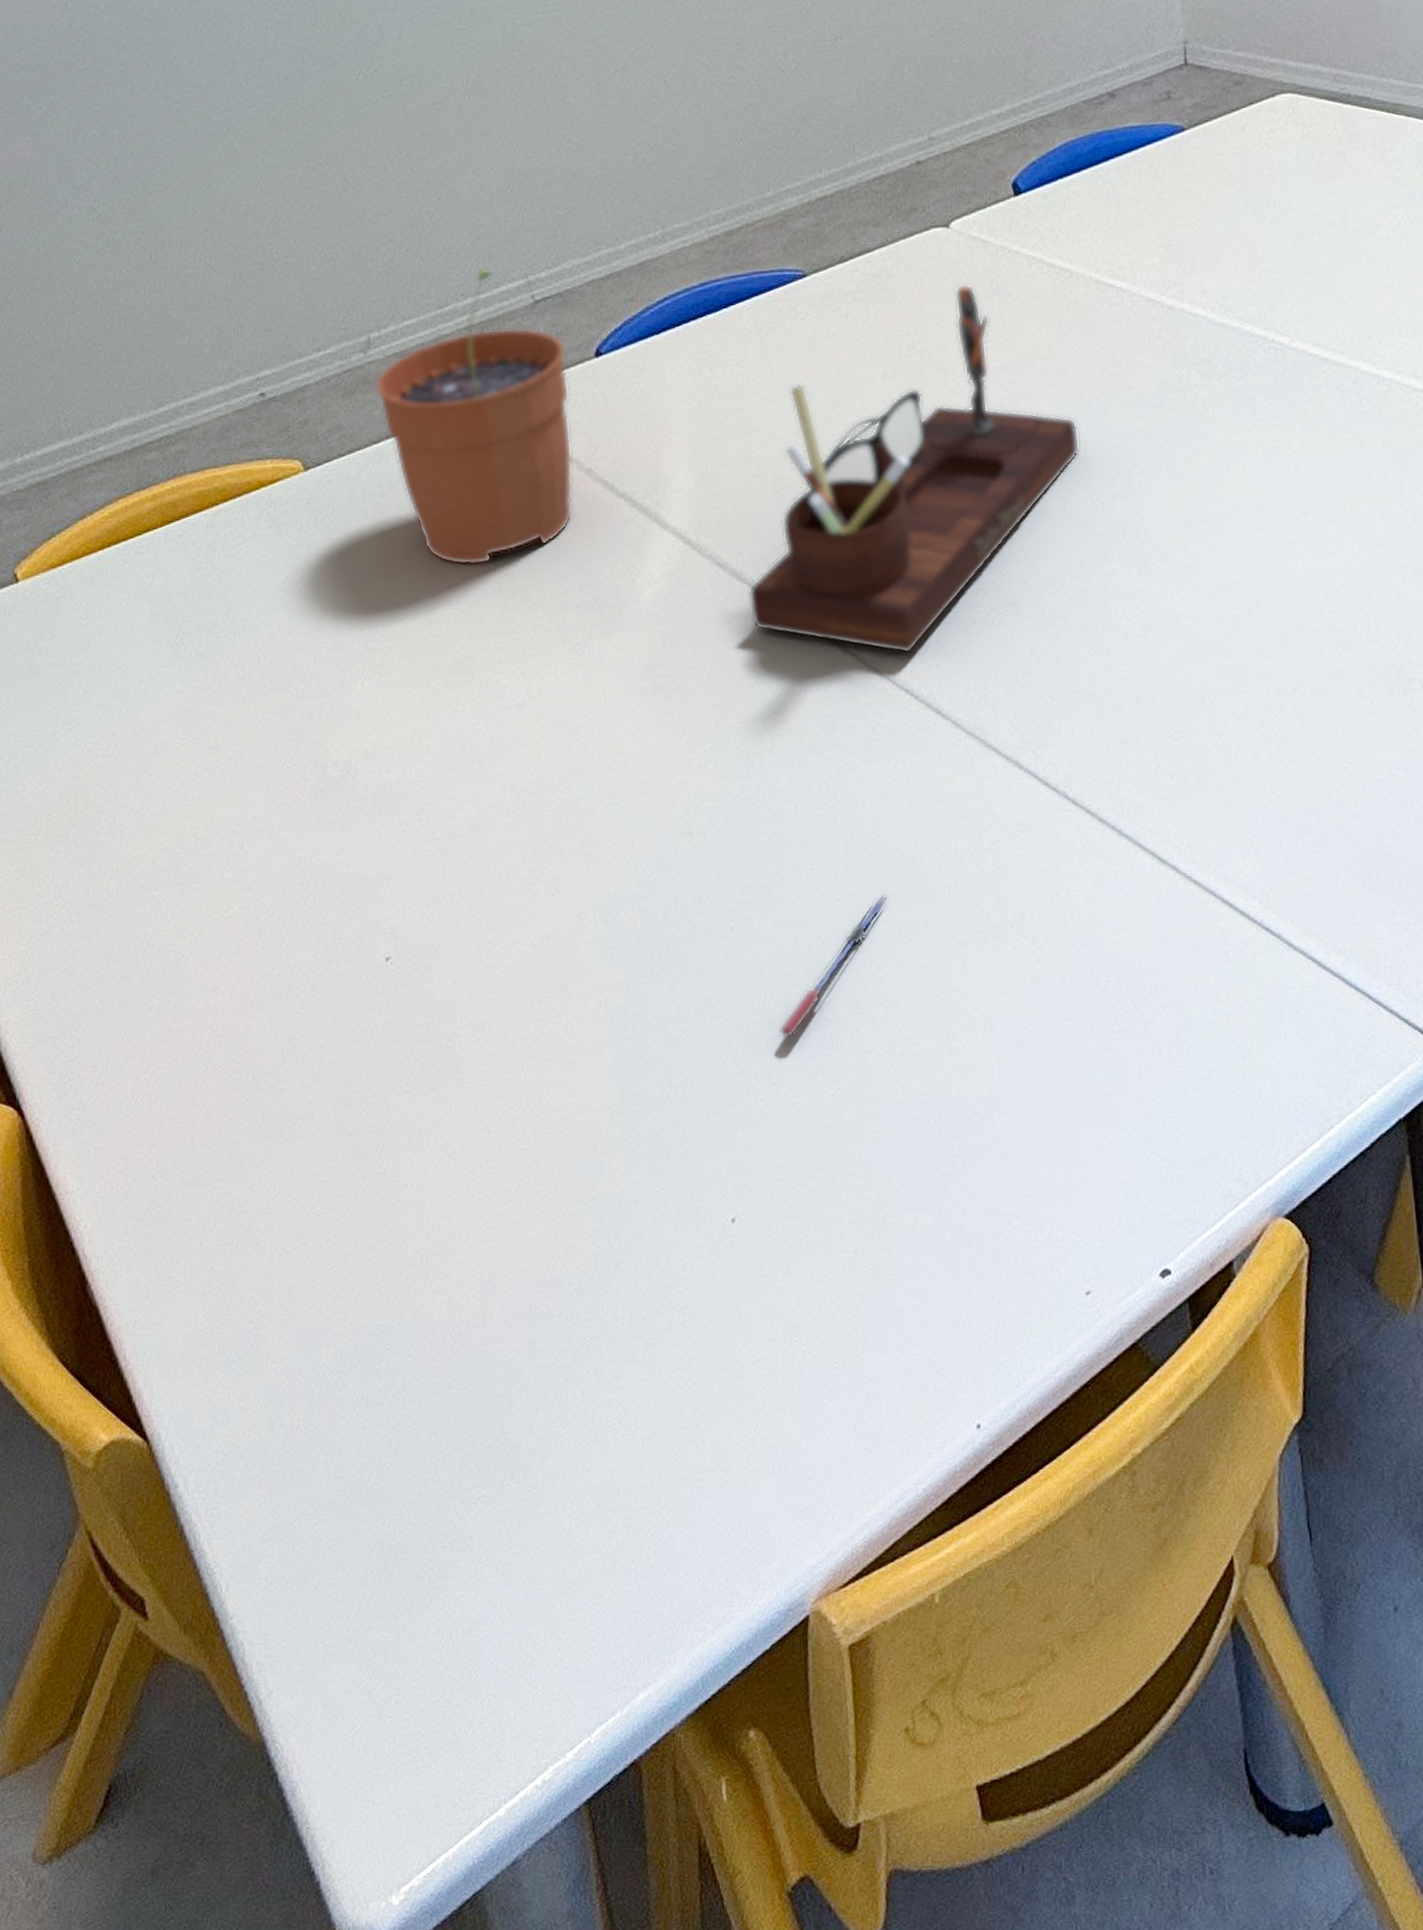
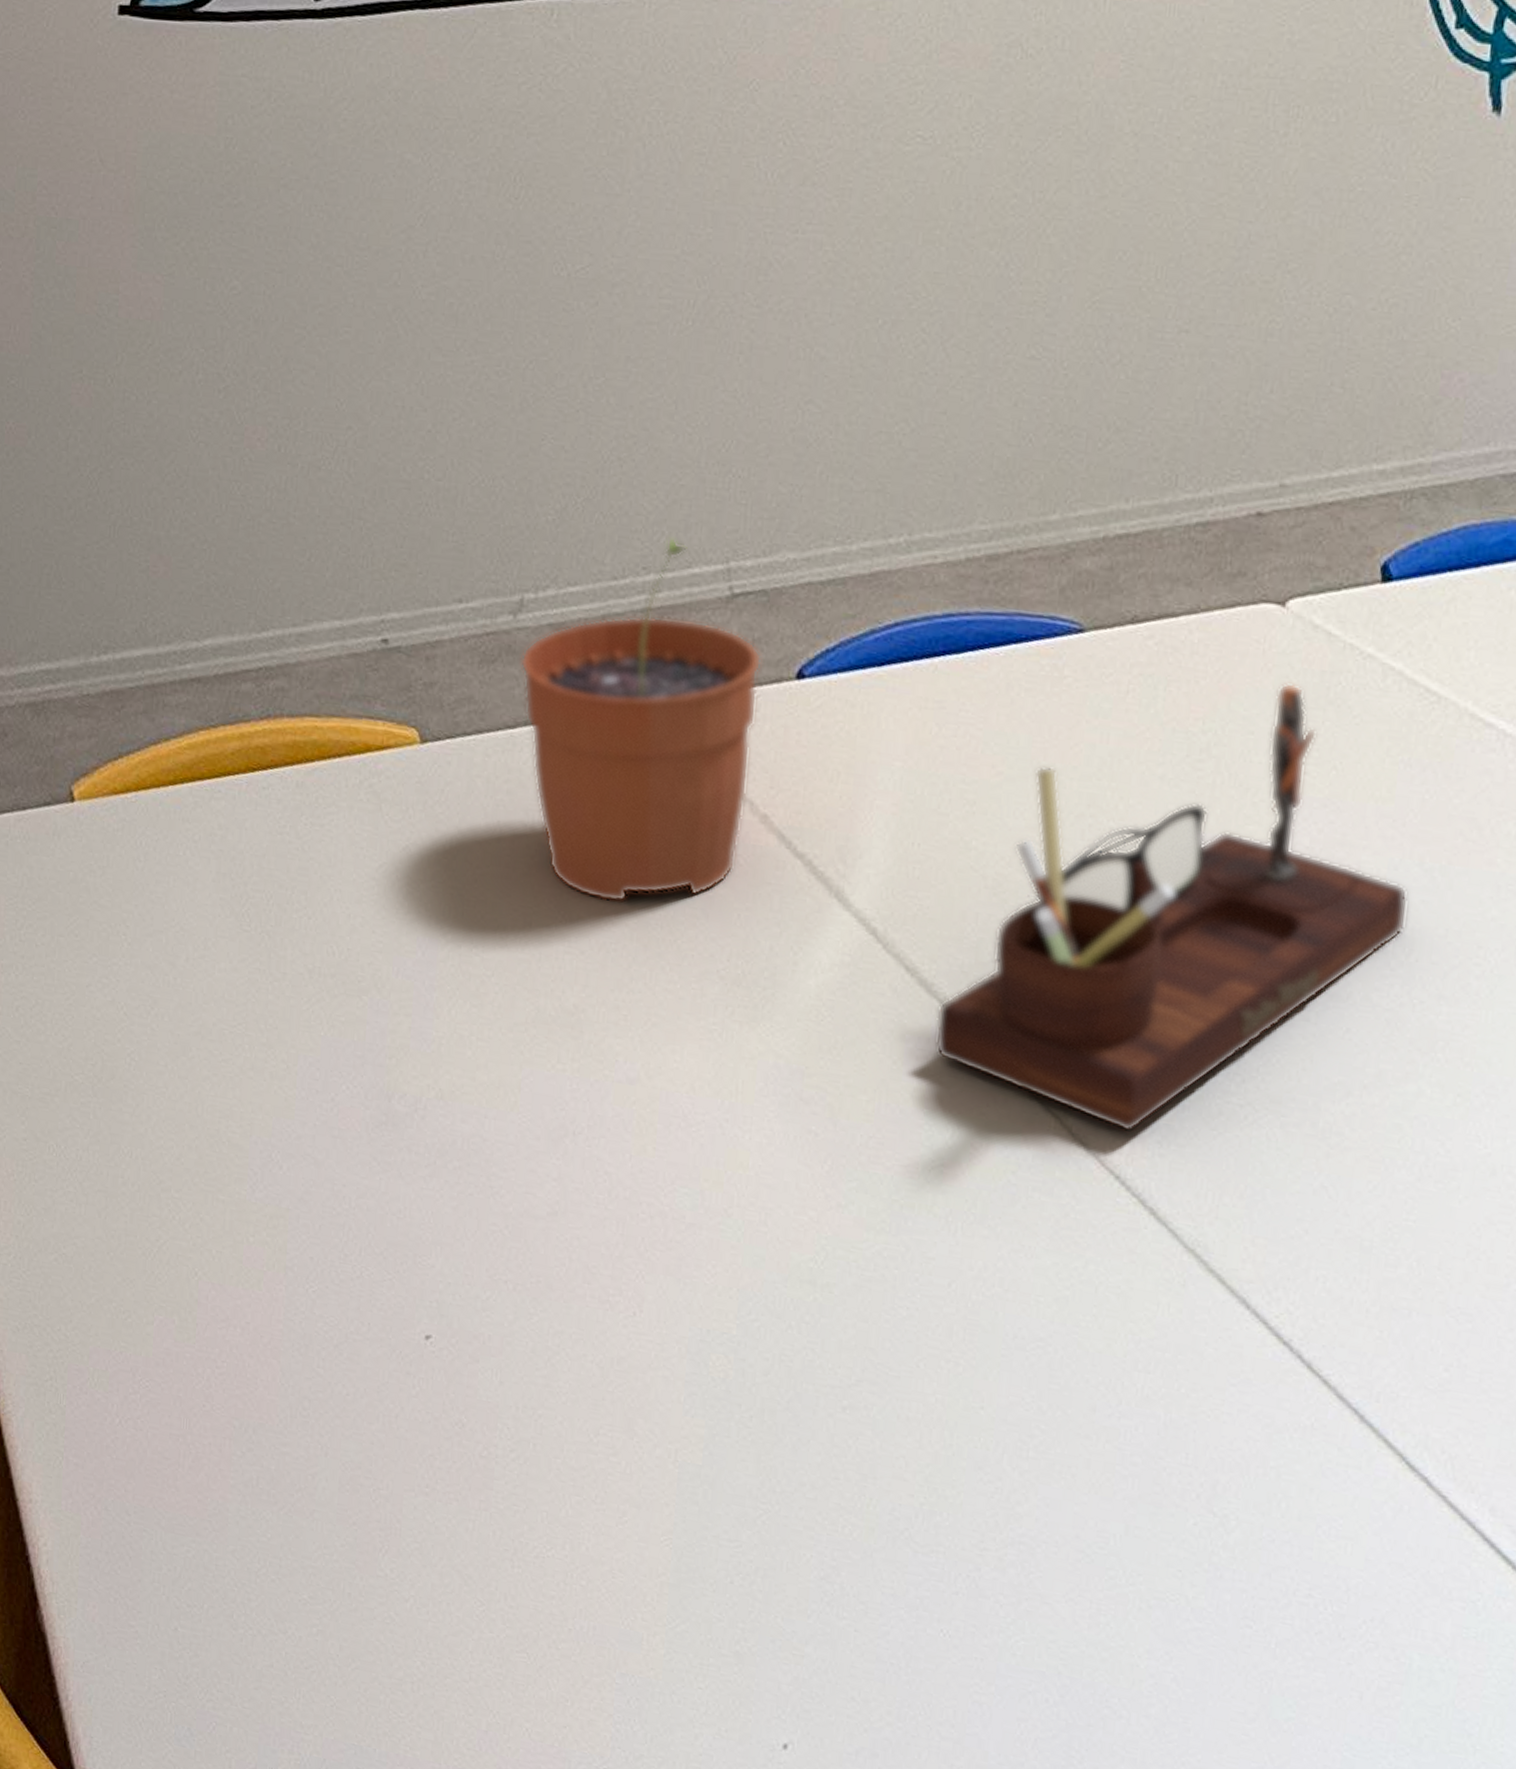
pen: present [778,893,888,1040] -> none [880,1415,1046,1557]

